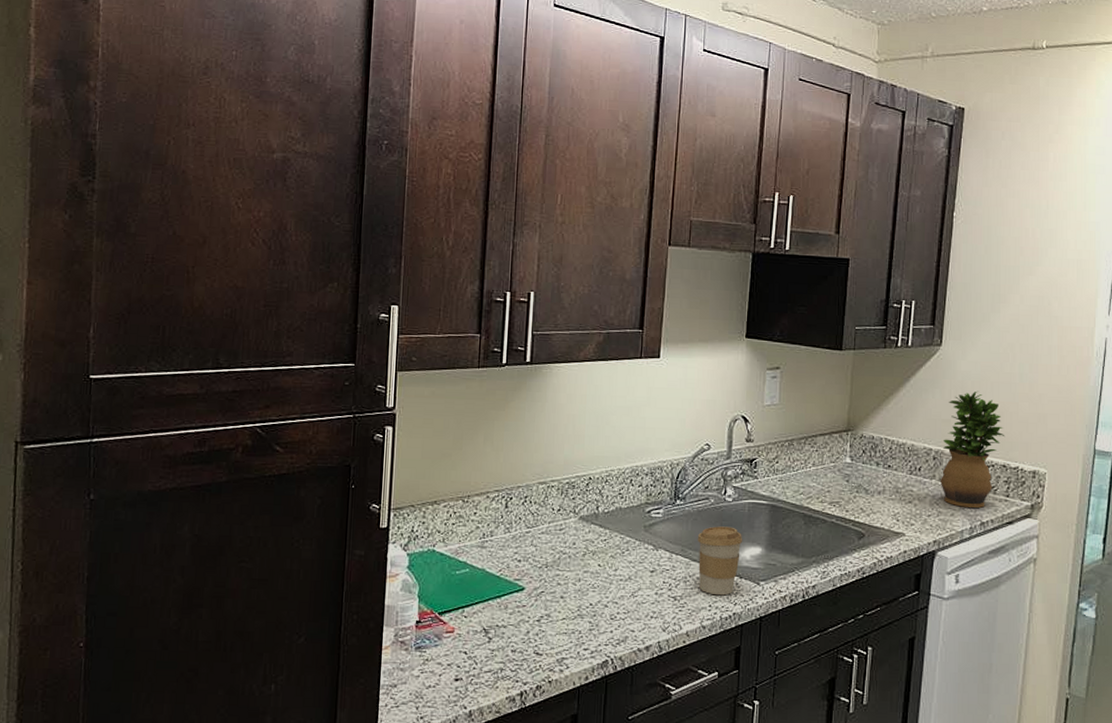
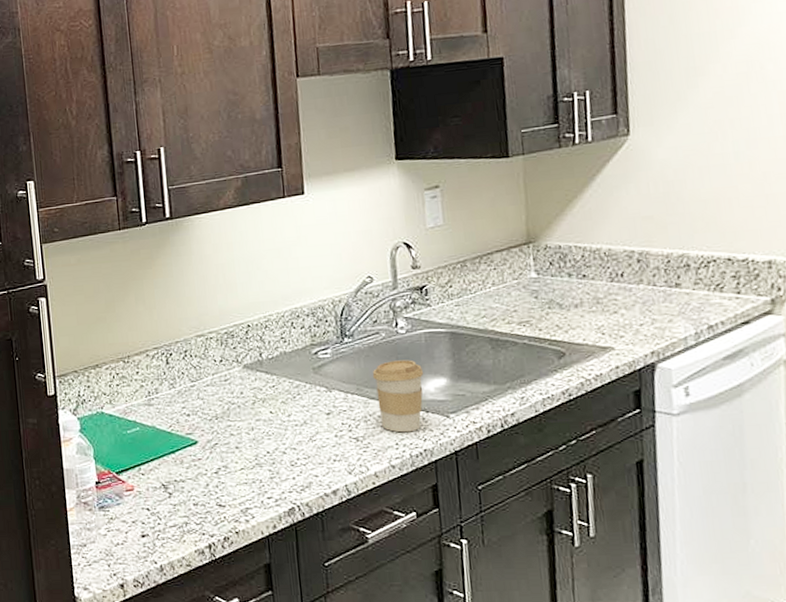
potted plant: present [939,391,1005,508] -> none [647,179,726,311]

